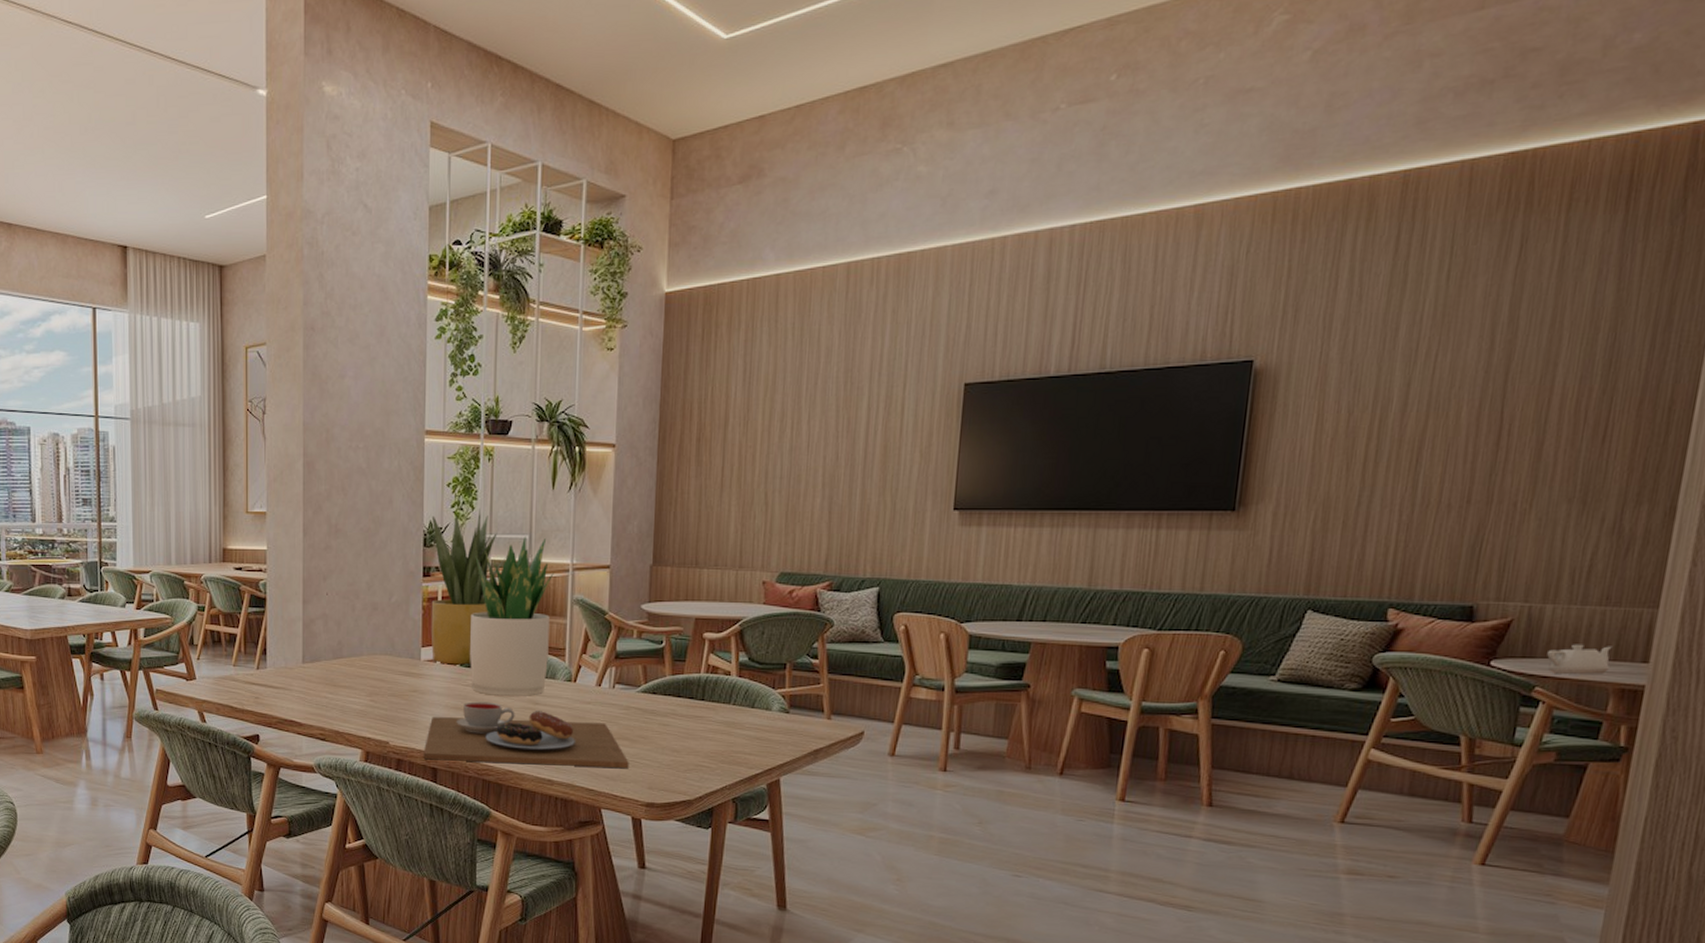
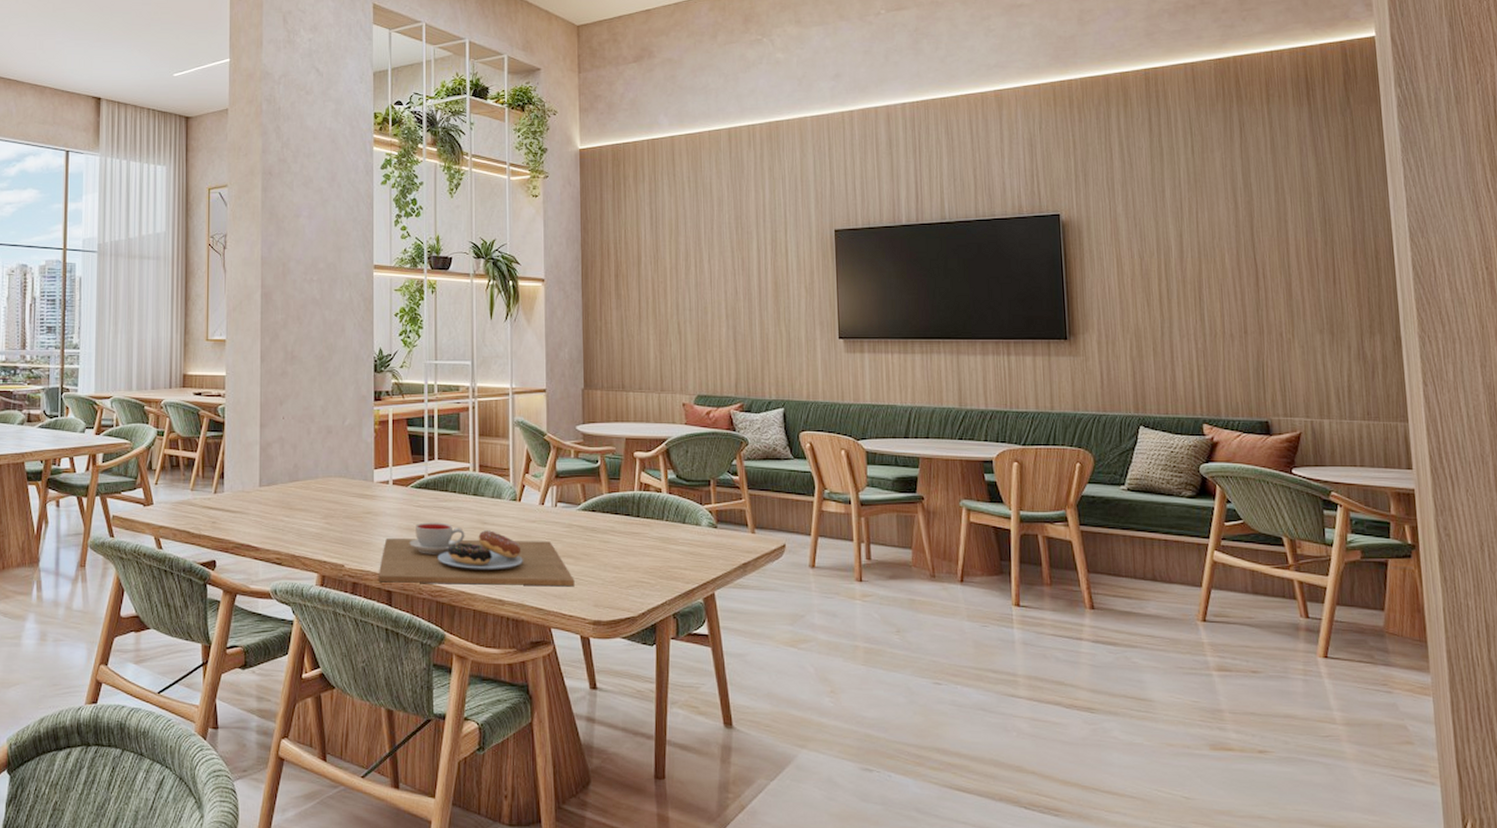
planter: present [431,509,508,665] -> none [382,337,452,486]
planter: present [470,536,554,697] -> none [420,362,495,517]
teapot: present [1547,644,1613,675] -> none [1334,453,1384,481]

